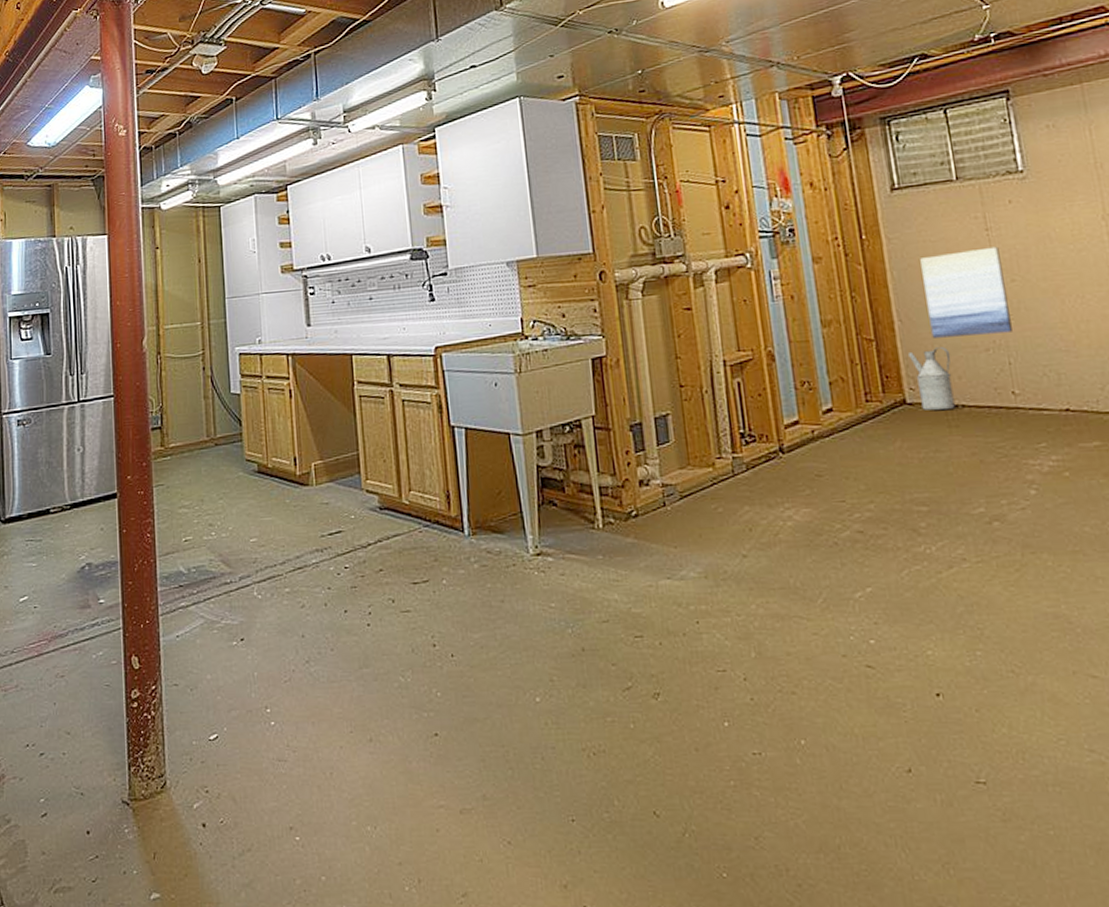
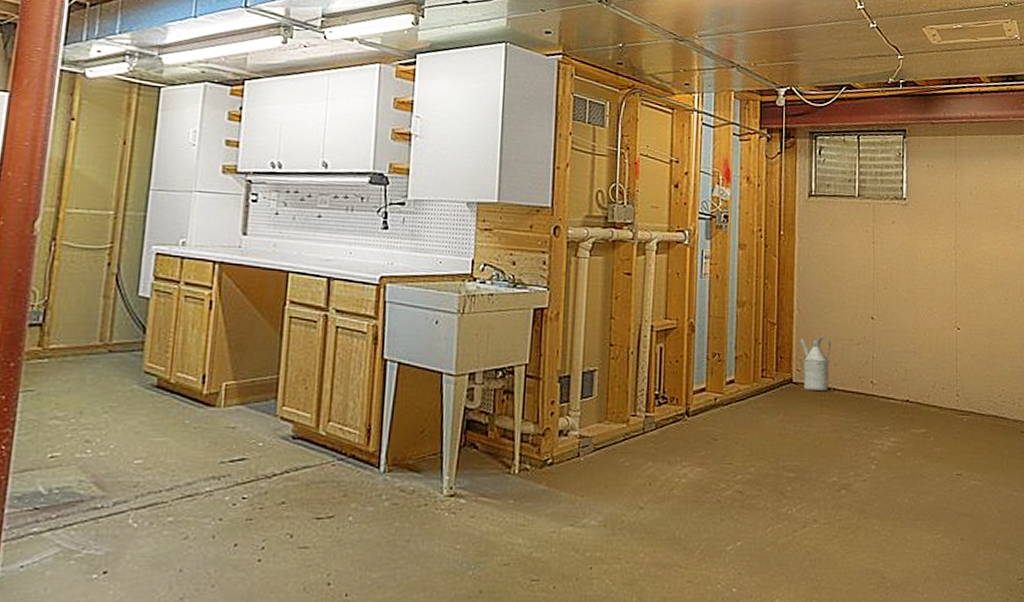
wall art: present [920,246,1012,338] -> none [820,257,879,331]

